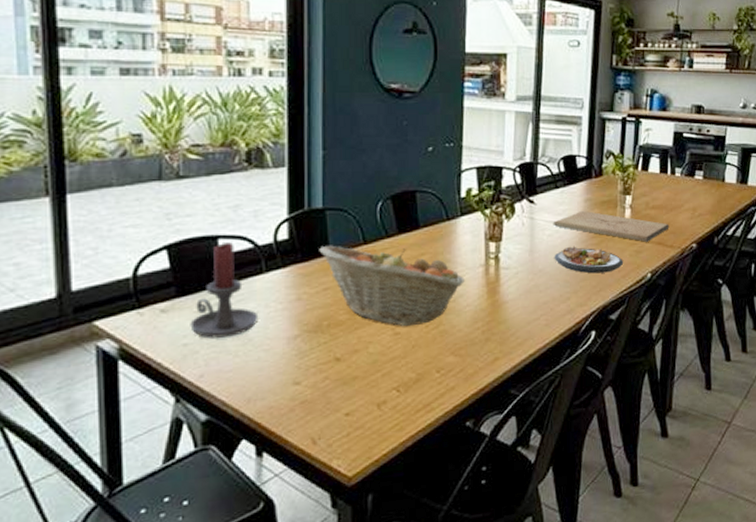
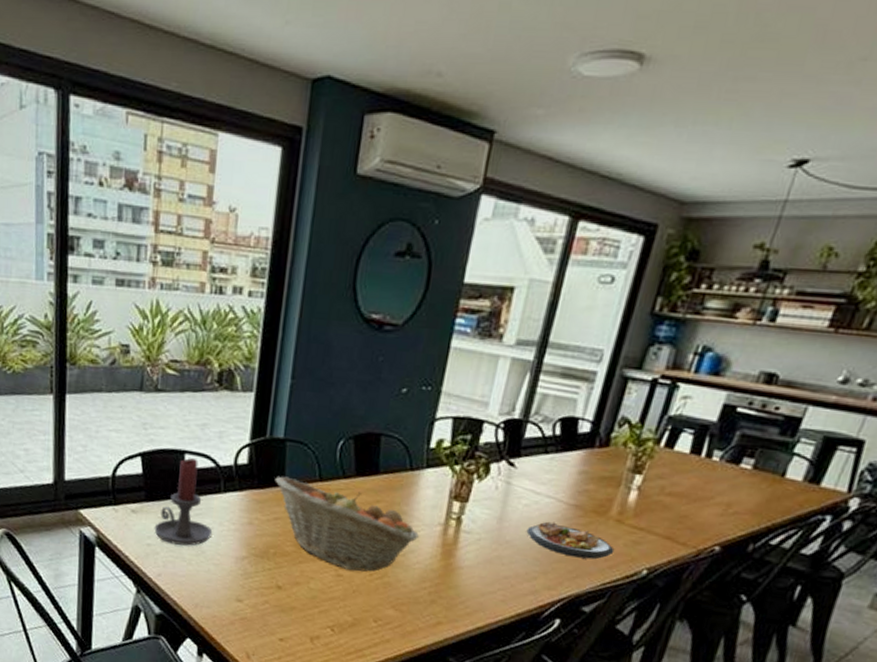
cutting board: present [553,210,670,242] -> none [533,483,688,534]

